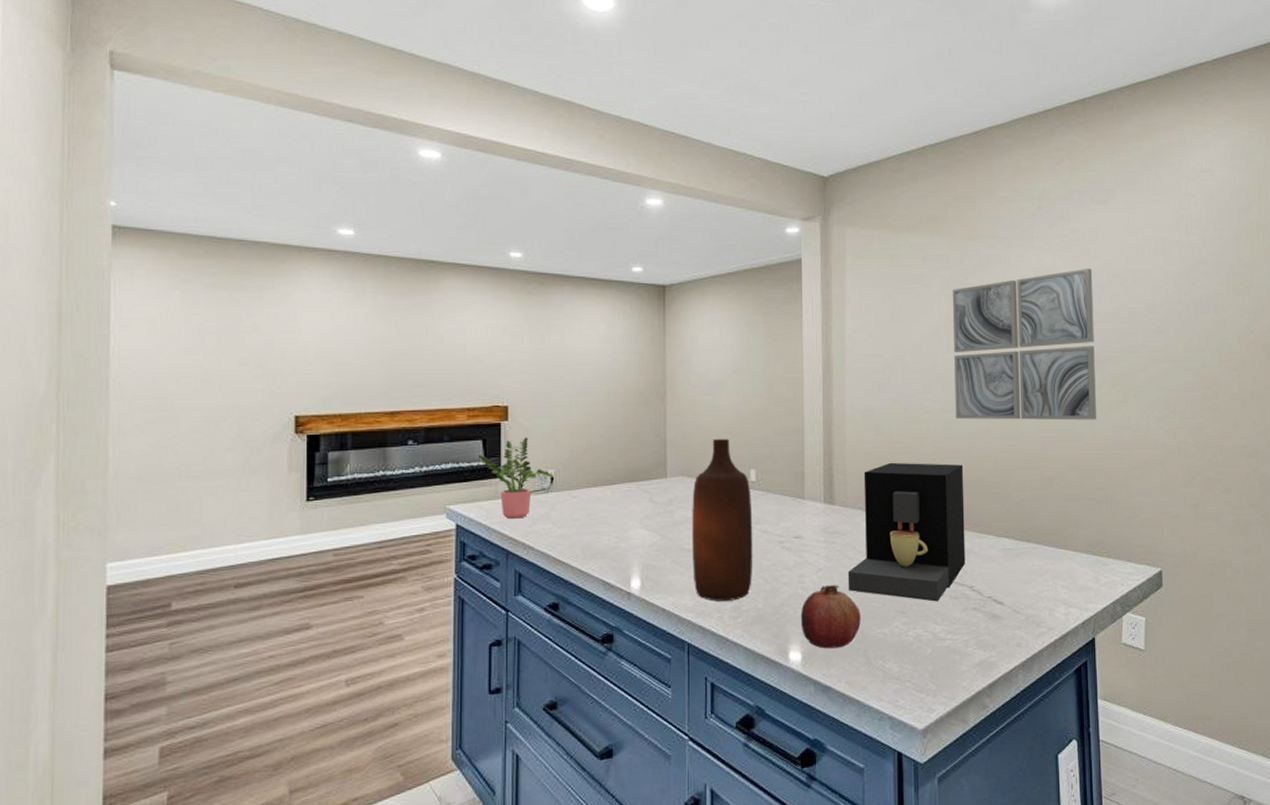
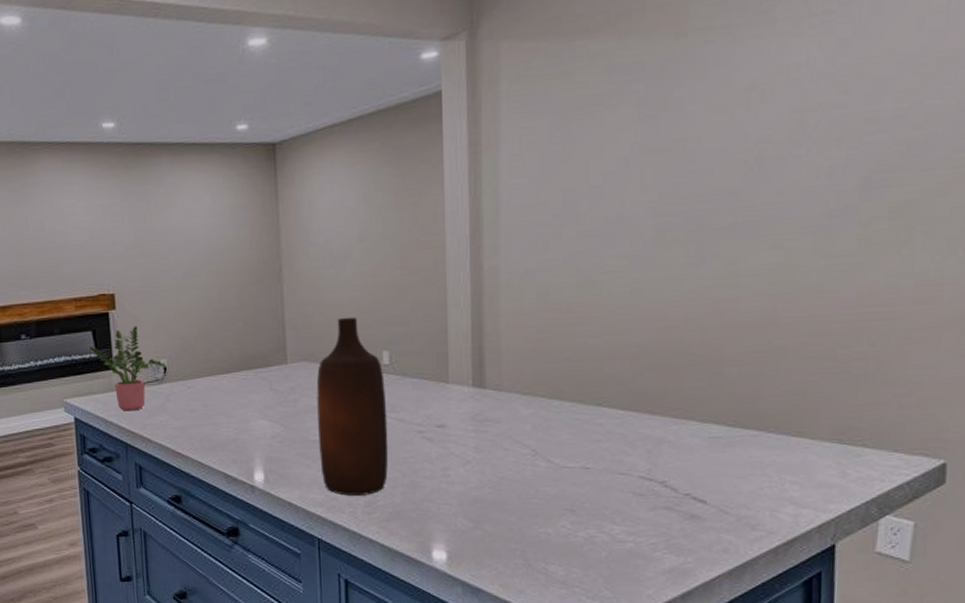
fruit: present [800,585,861,649] -> none [445,479,518,549]
coffee maker: present [847,462,966,602] -> none [502,335,658,499]
wall art: present [952,268,1096,420] -> none [648,54,870,279]

